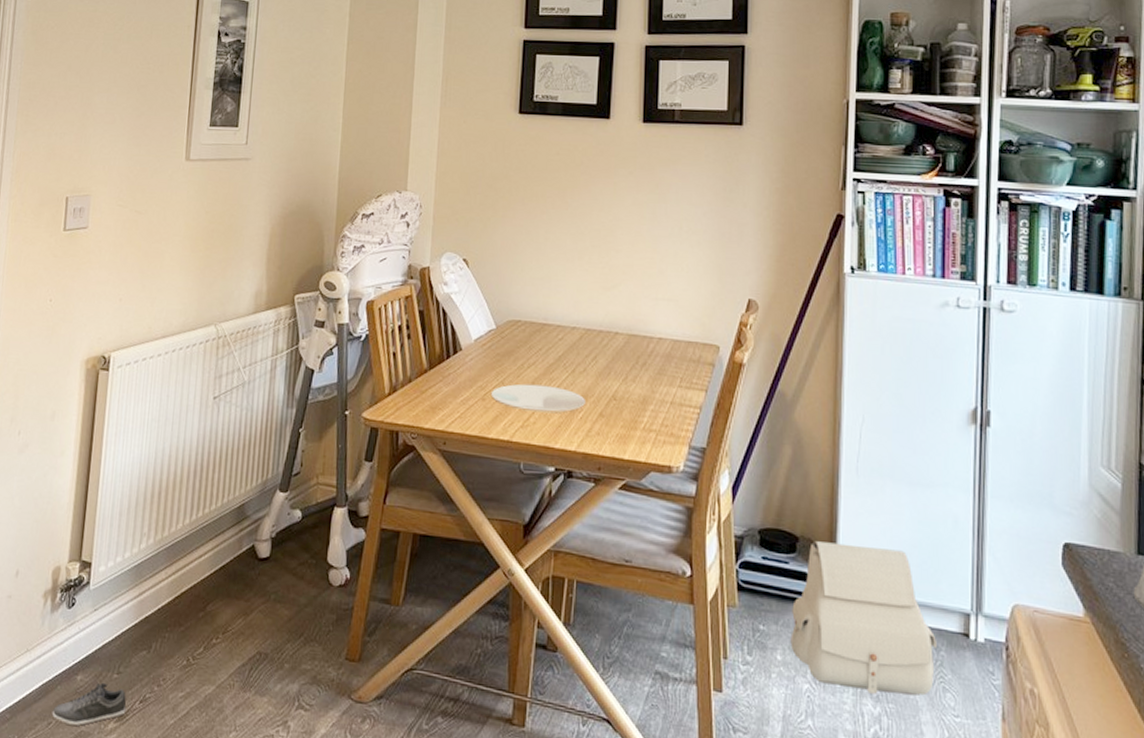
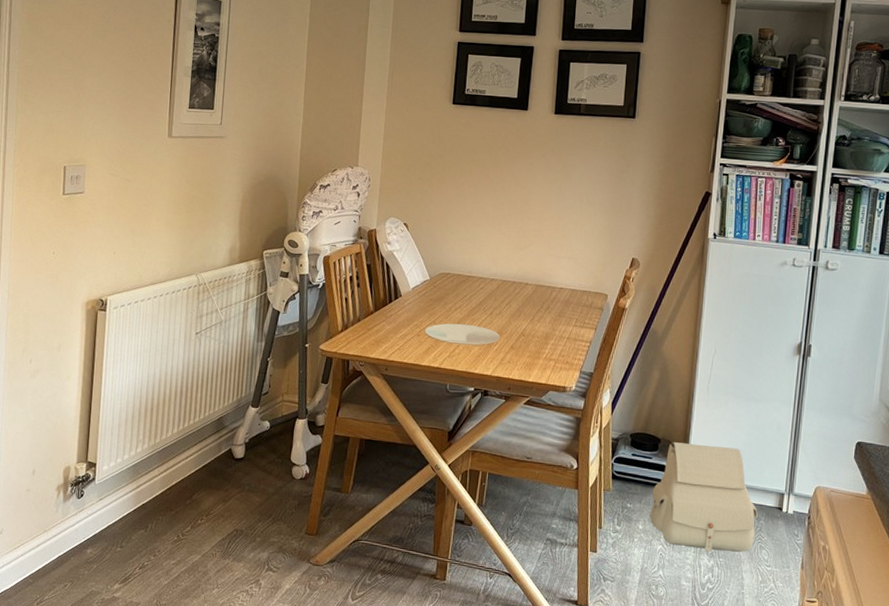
shoe: present [52,682,126,726] -> none [67,554,129,587]

